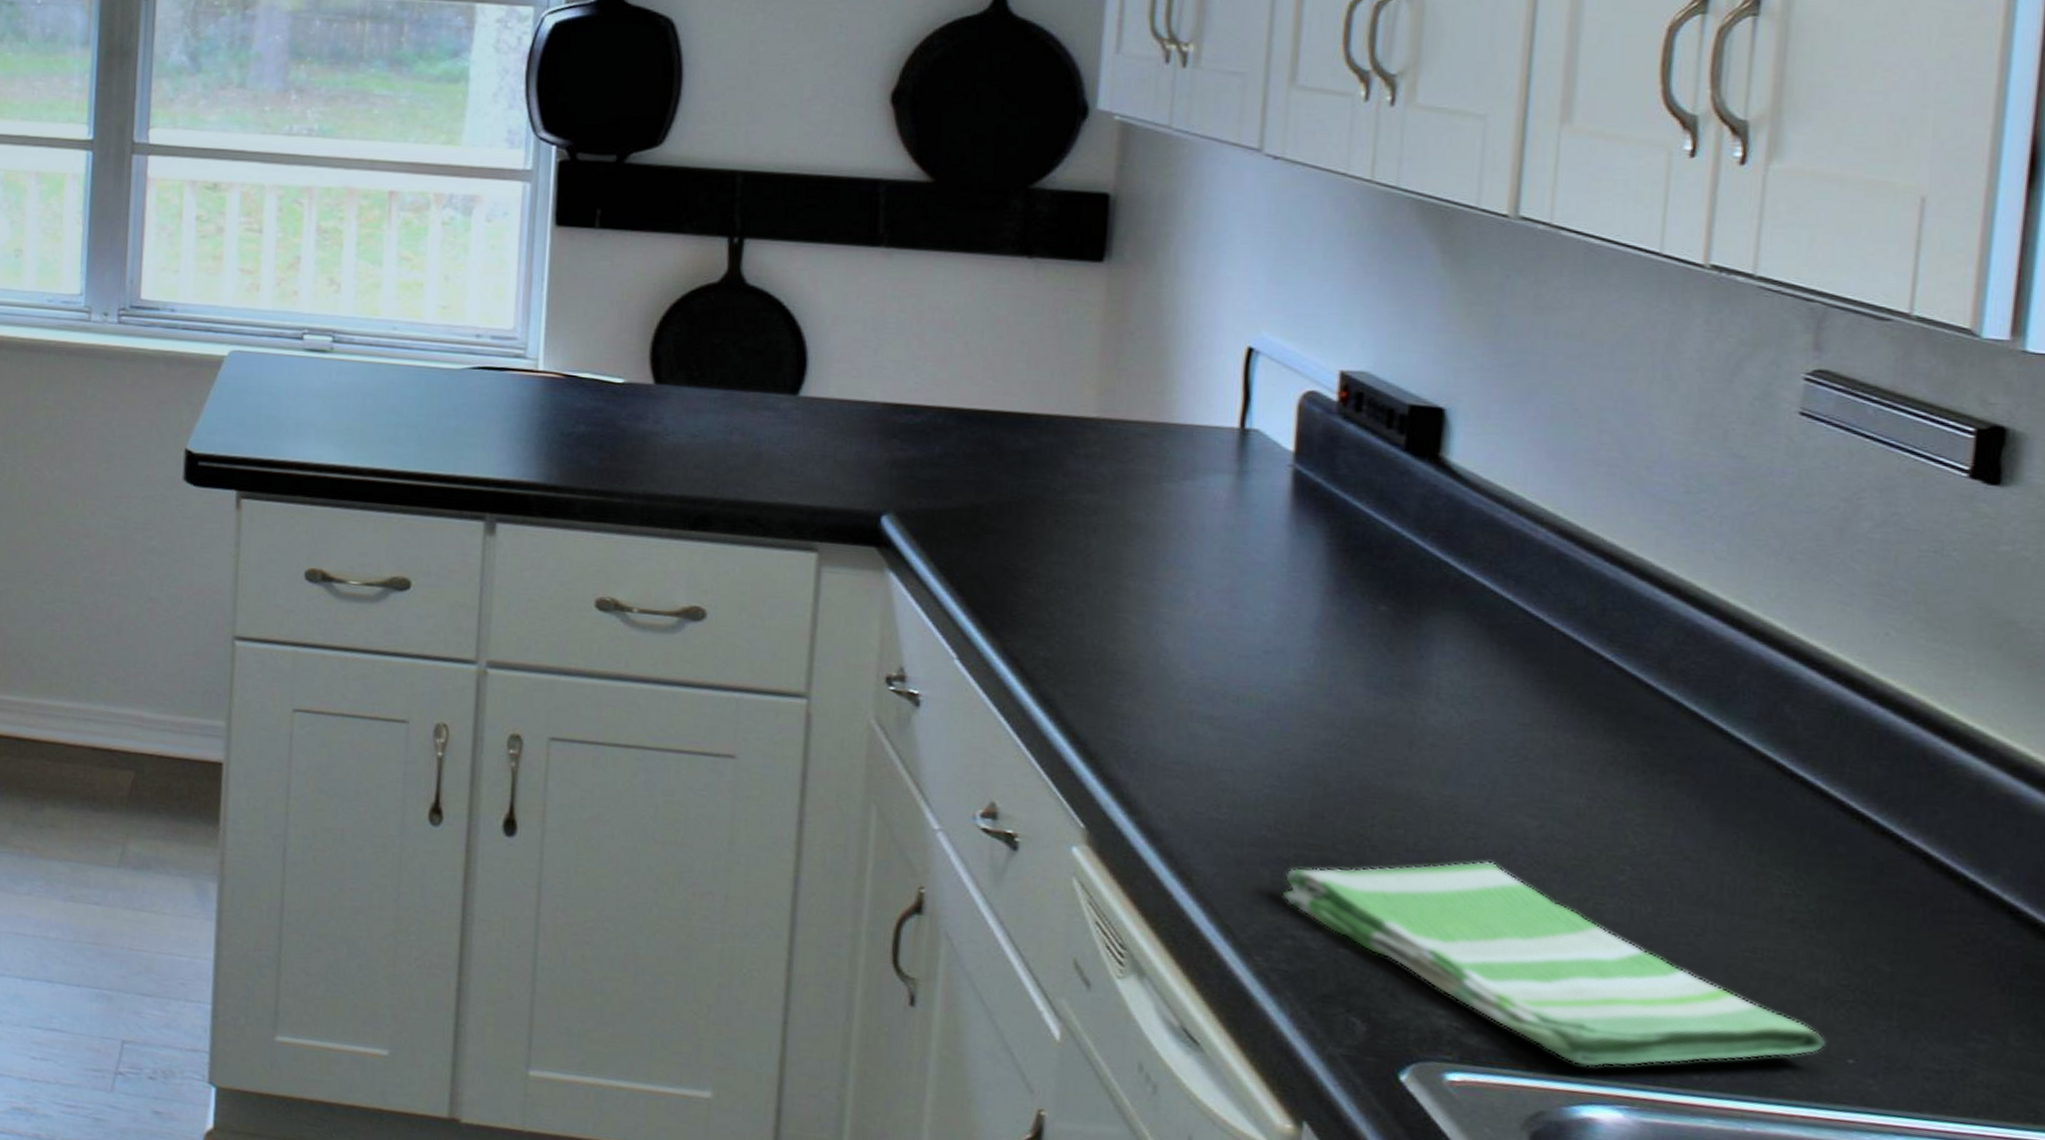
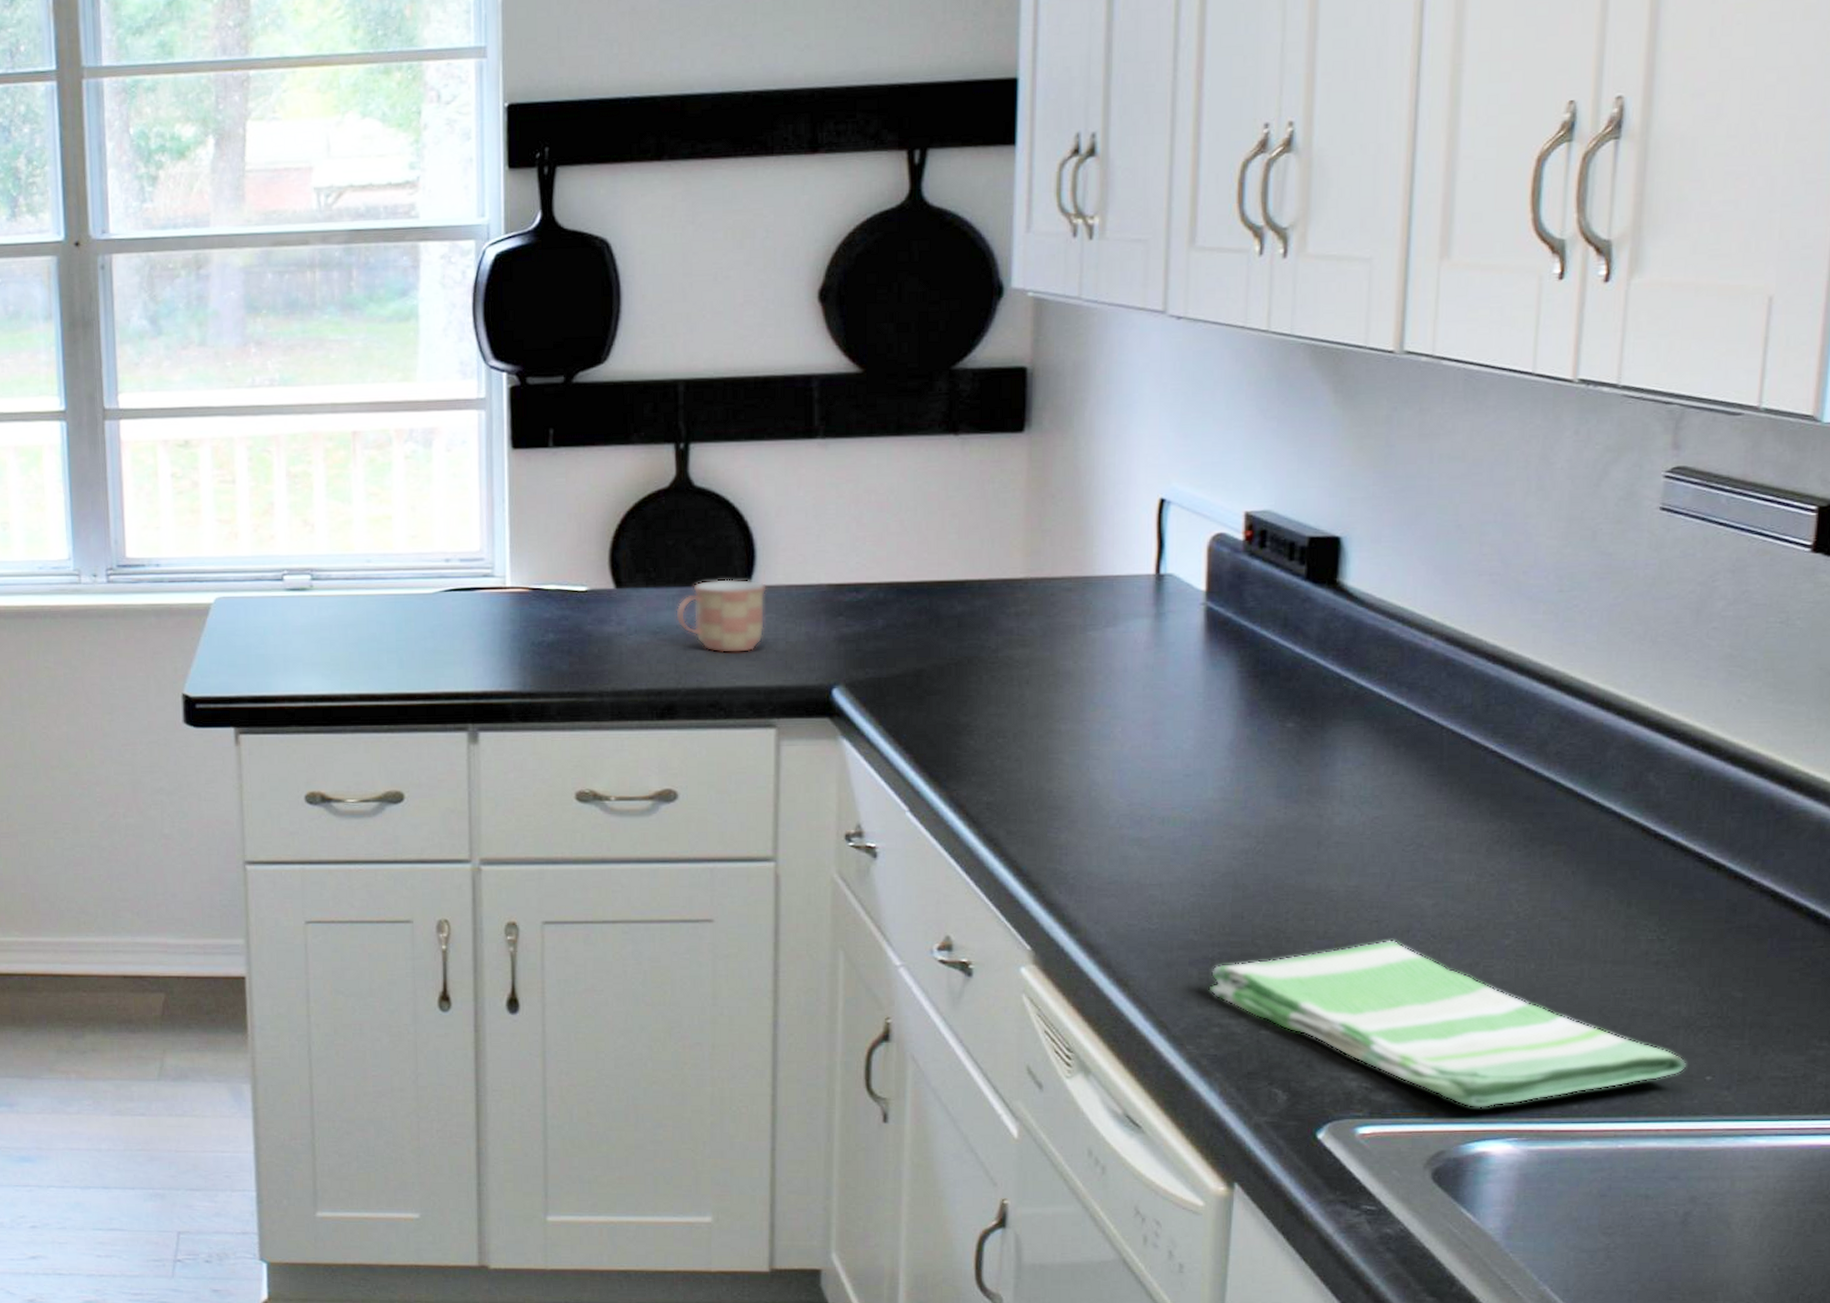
mug: none [717,385,817,467] -> present [676,579,766,654]

